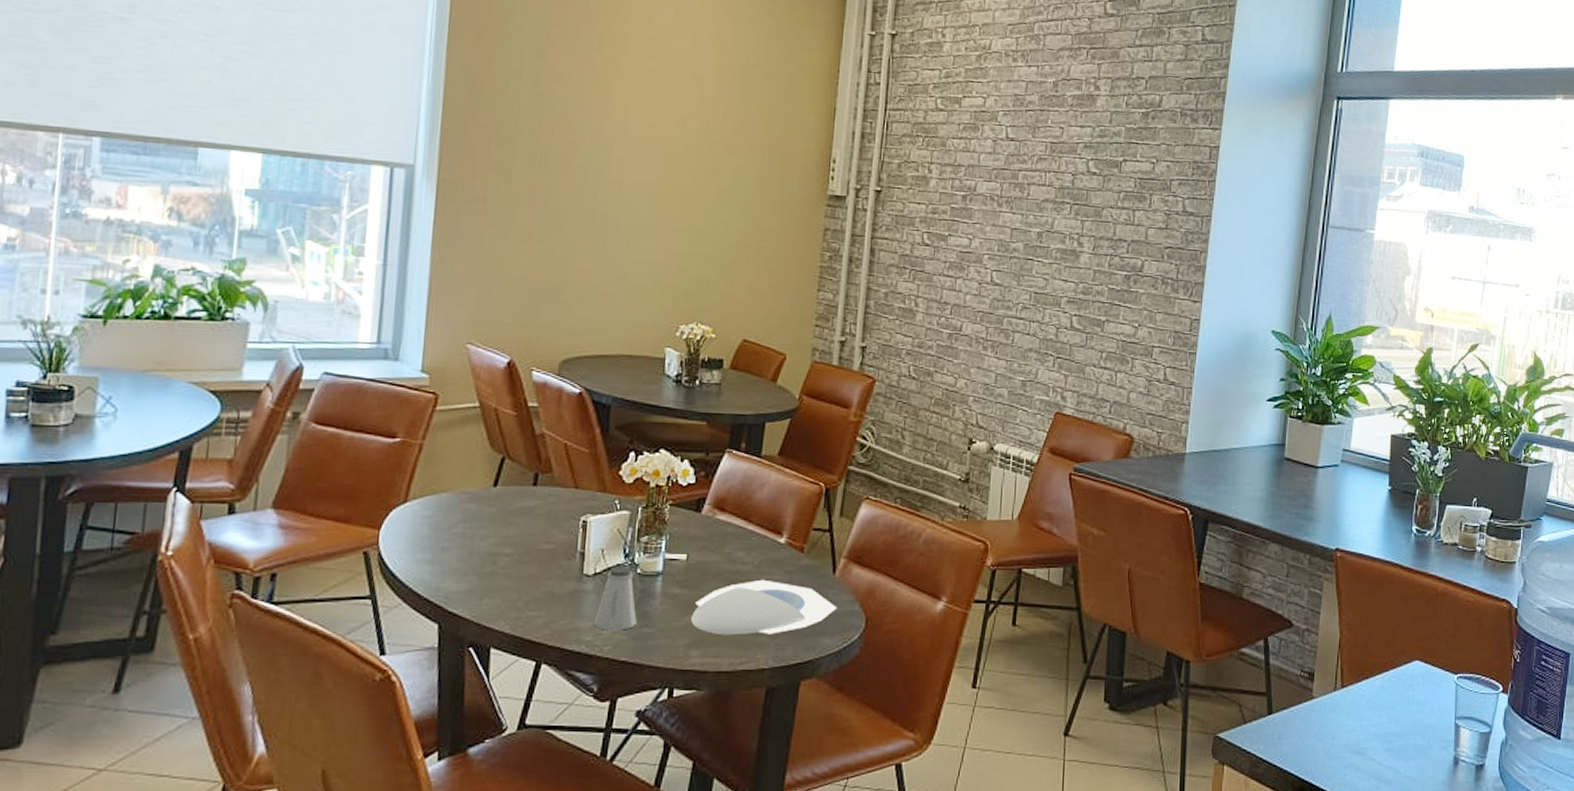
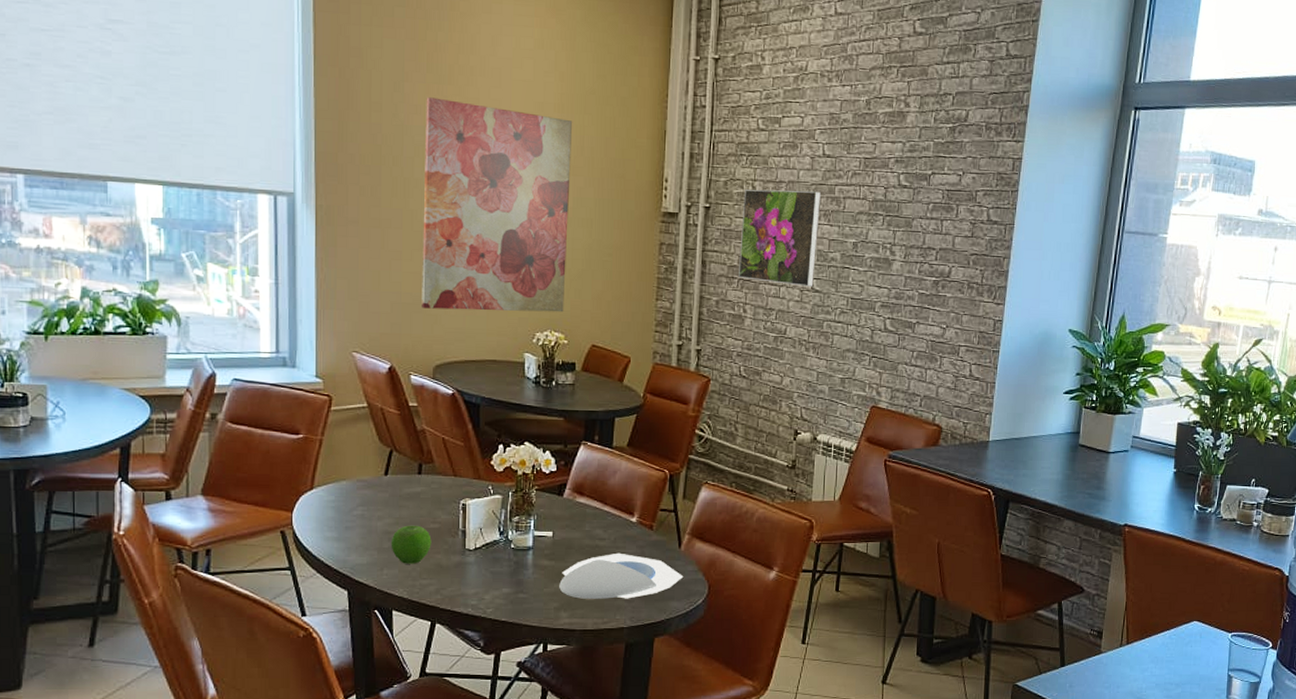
fruit: none [494,545,544,592] -> present [391,525,432,564]
wall art: none [551,66,734,303] -> present [422,97,573,313]
saltshaker: present [595,566,637,631] -> none [478,542,513,596]
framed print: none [911,172,1003,279] -> present [739,189,821,287]

